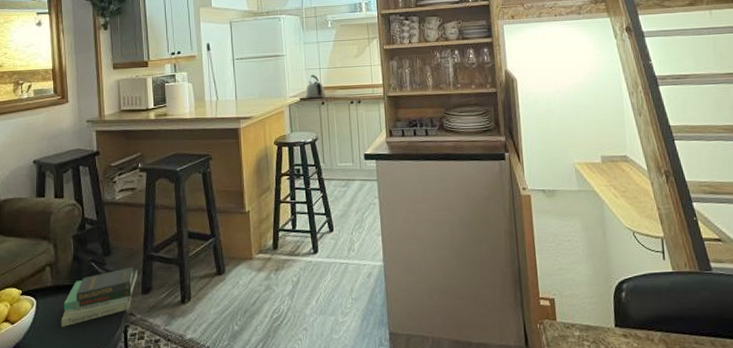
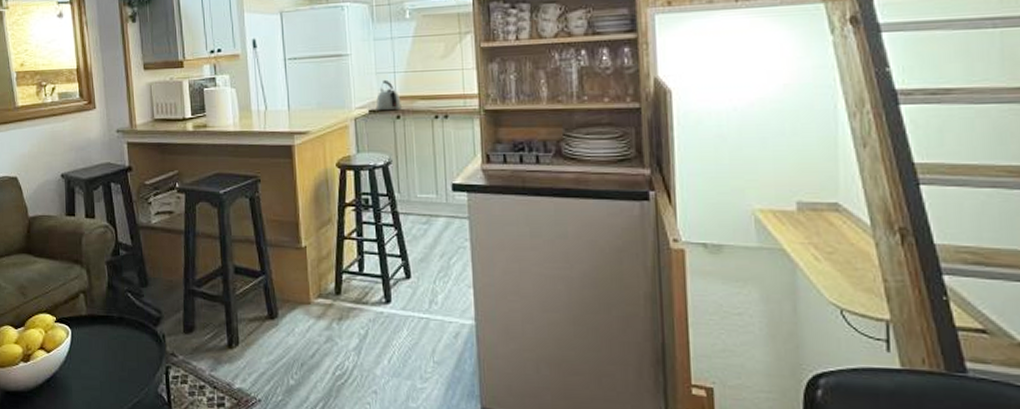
books: present [61,267,138,327] -> none [97,302,179,361]

